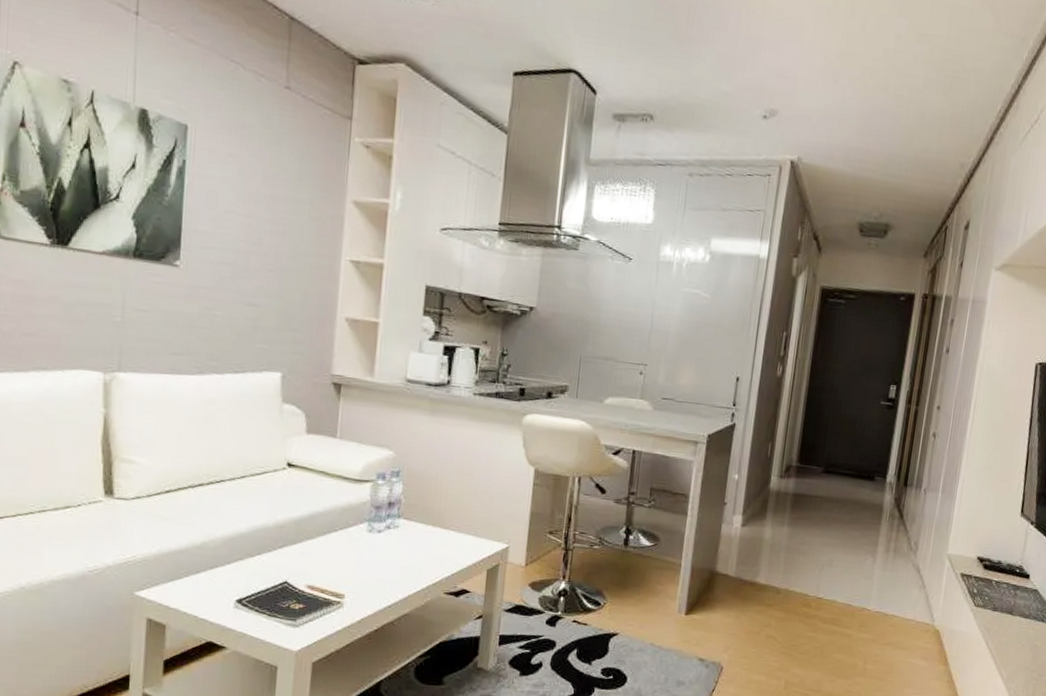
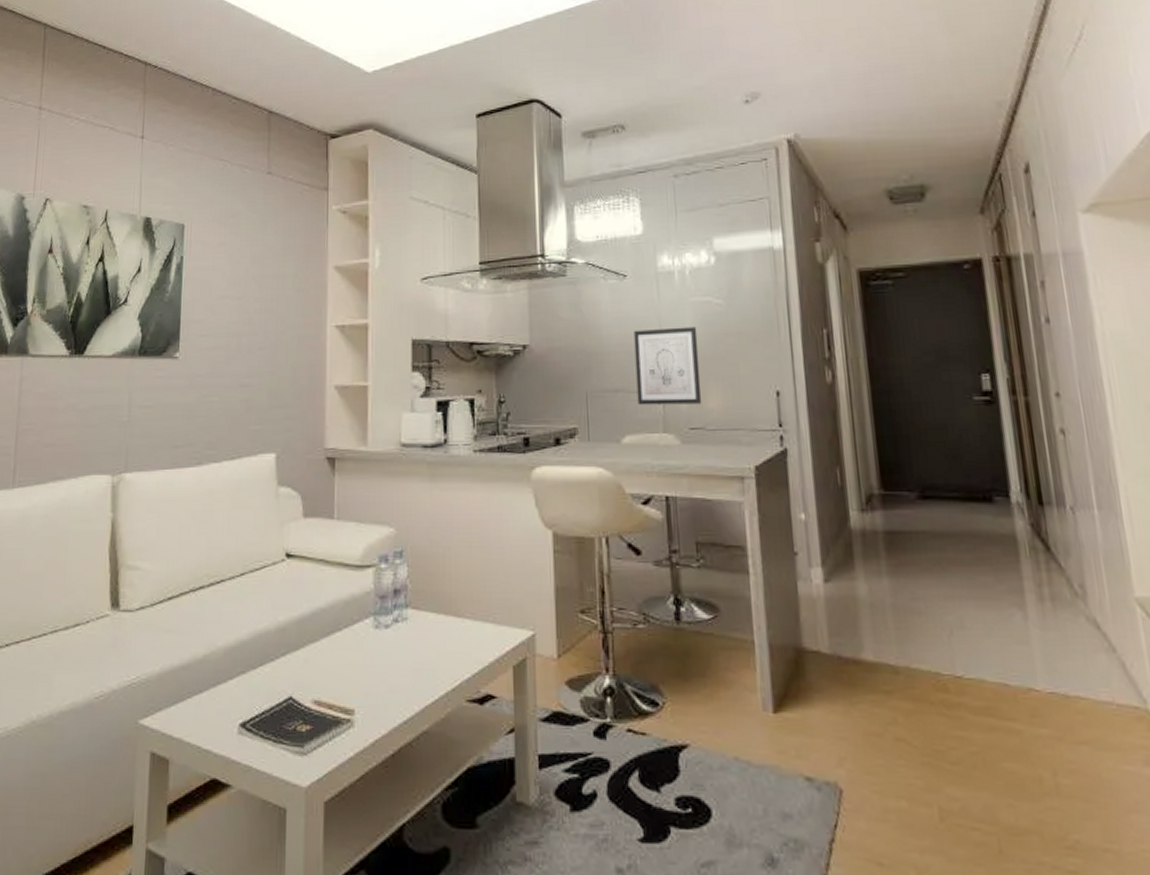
wall art: none [623,309,684,379] -> present [634,326,702,406]

